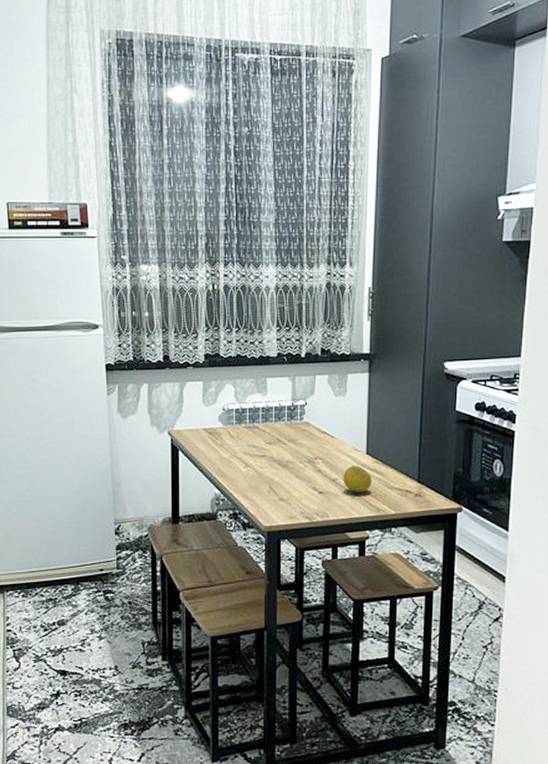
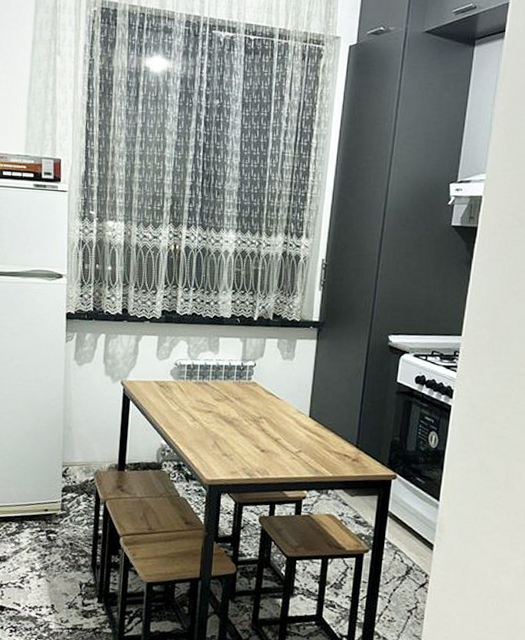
fruit: present [343,466,372,493] -> none [285,427,313,454]

